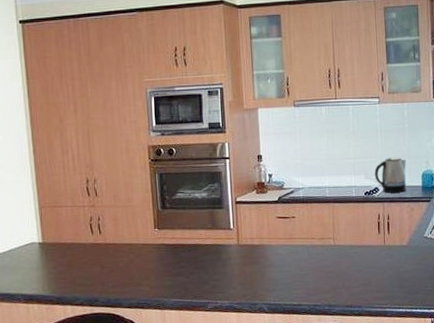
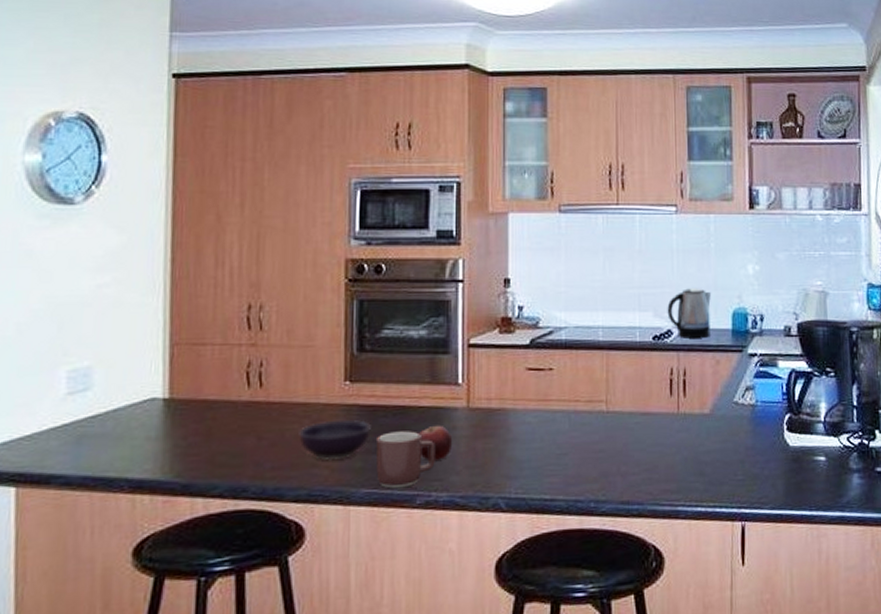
bowl: none [127,254,175,281] -> present [299,420,371,461]
mug: none [178,260,219,299] -> present [375,431,435,489]
fruit: none [207,256,230,280] -> present [420,425,453,461]

